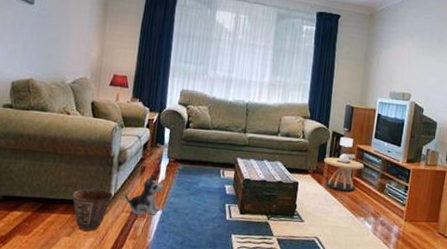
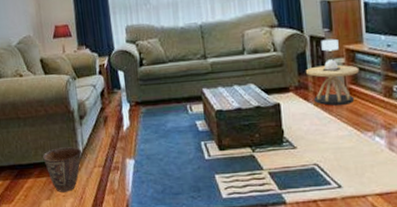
plush toy: present [124,173,164,215] -> none [93,122,132,168]

